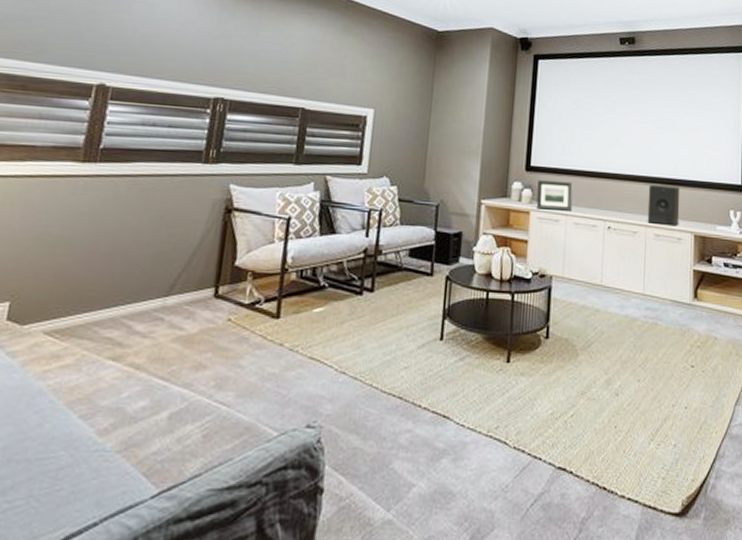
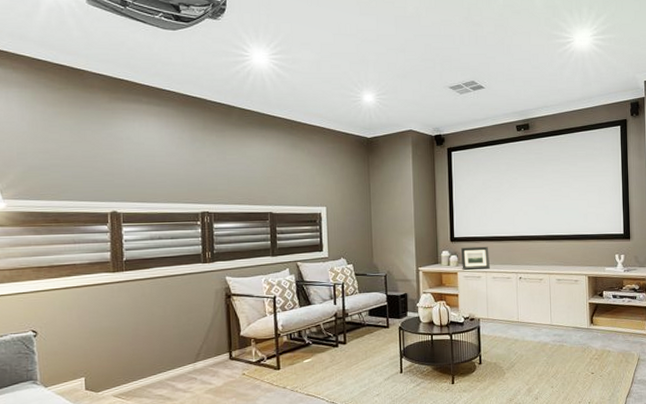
studio monitor: present [647,185,680,226] -> none [549,240,575,272]

